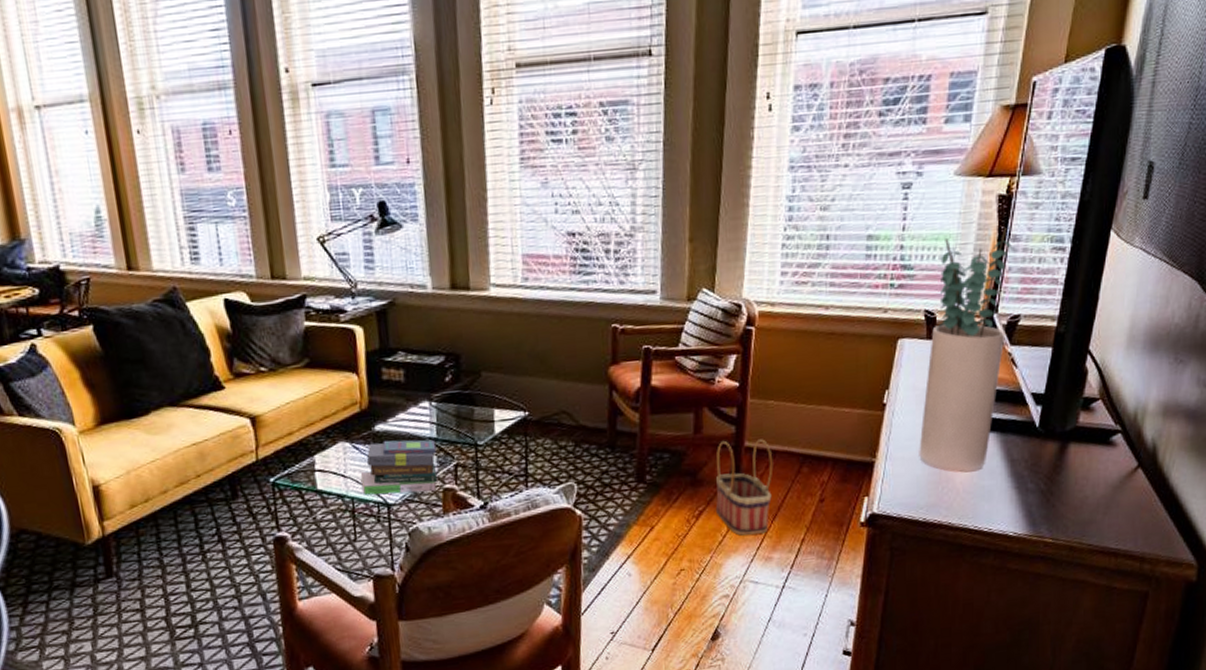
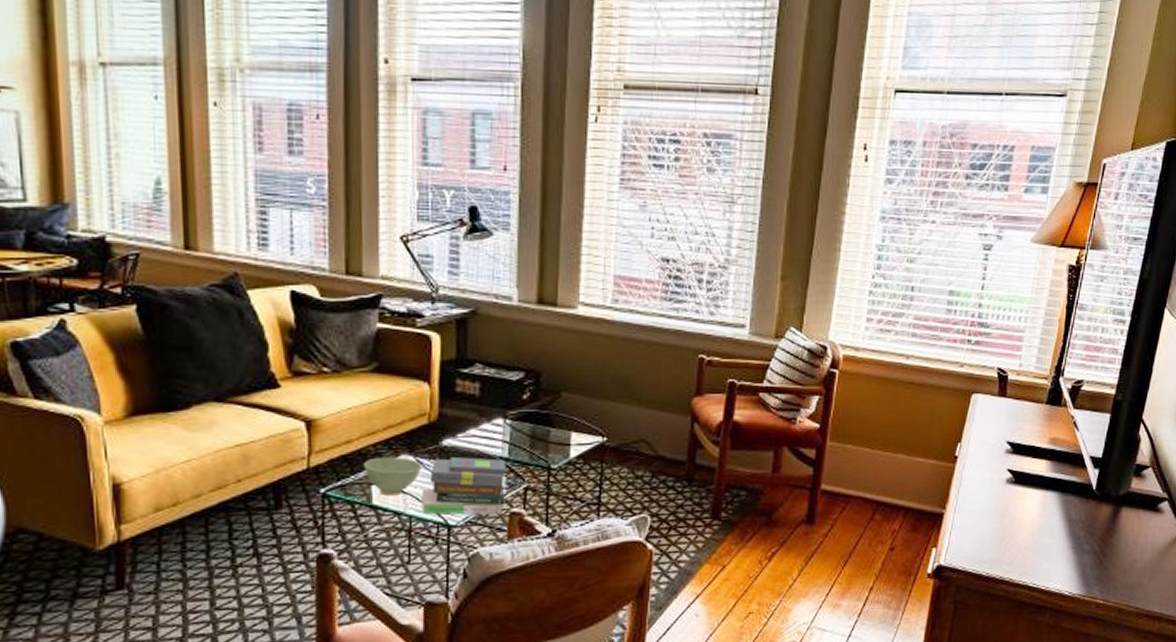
bowl: none [305,444,359,481] -> present [363,456,422,496]
basket: present [715,439,774,536] -> none [788,481,848,580]
vase: present [919,228,1012,473] -> none [985,297,1079,530]

